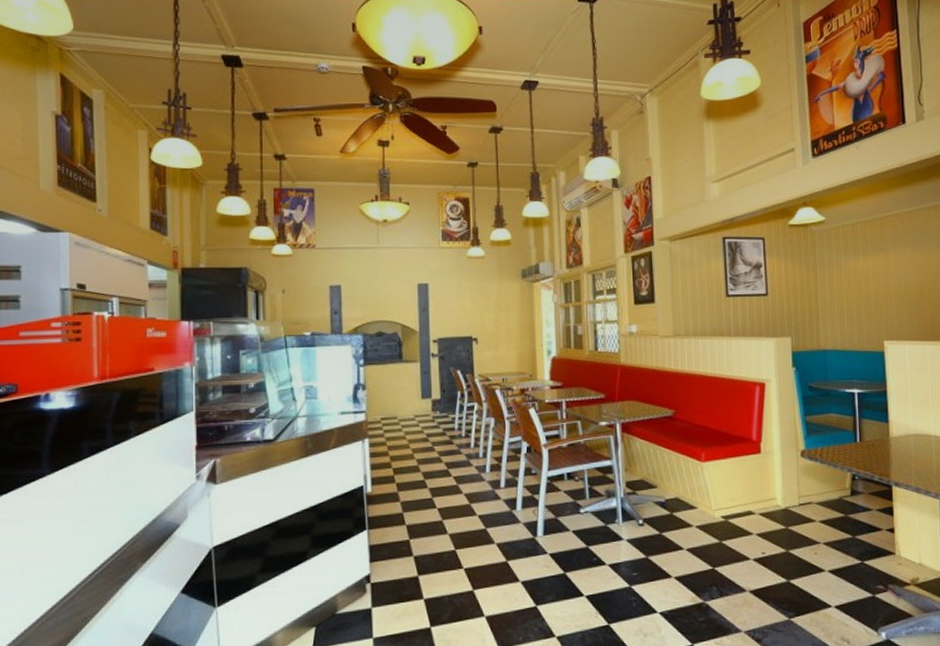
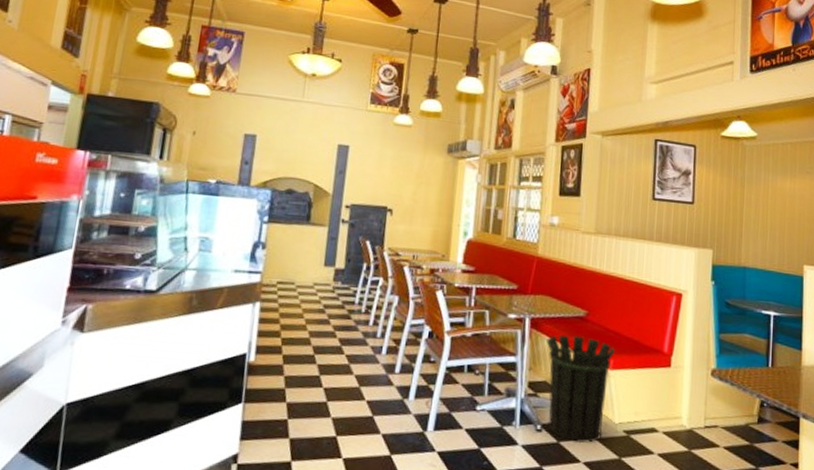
waste bin: none [638,434,705,533] -> present [546,334,615,444]

